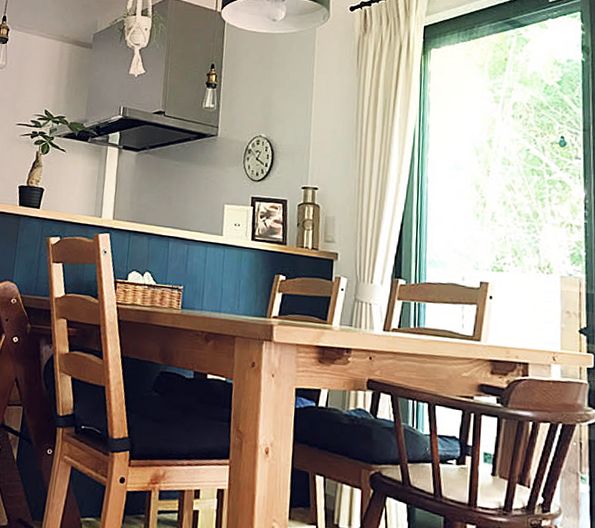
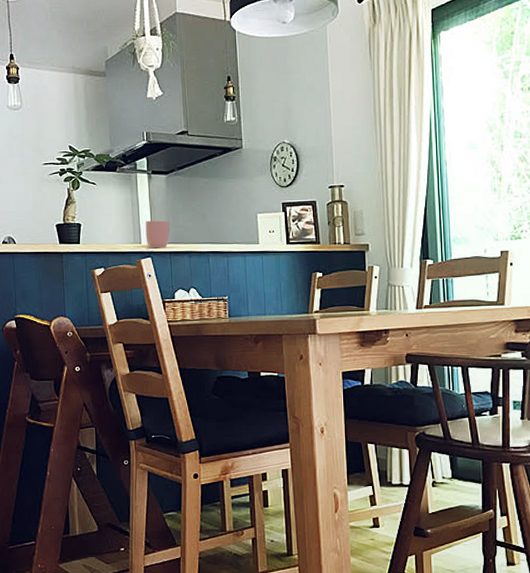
cup: none [107,195,134,226] -> present [145,220,170,249]

